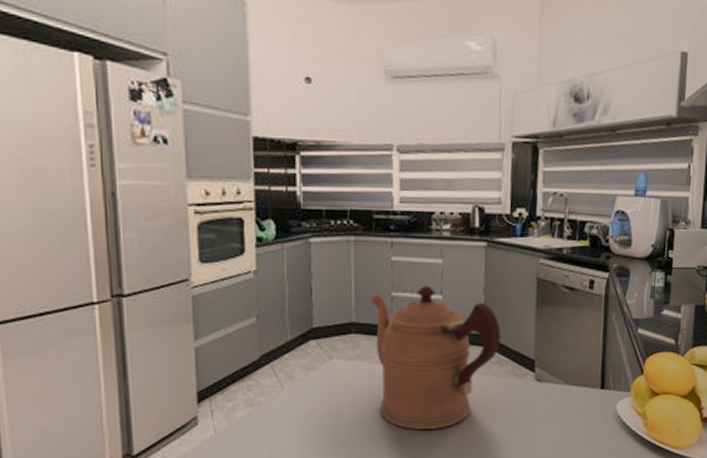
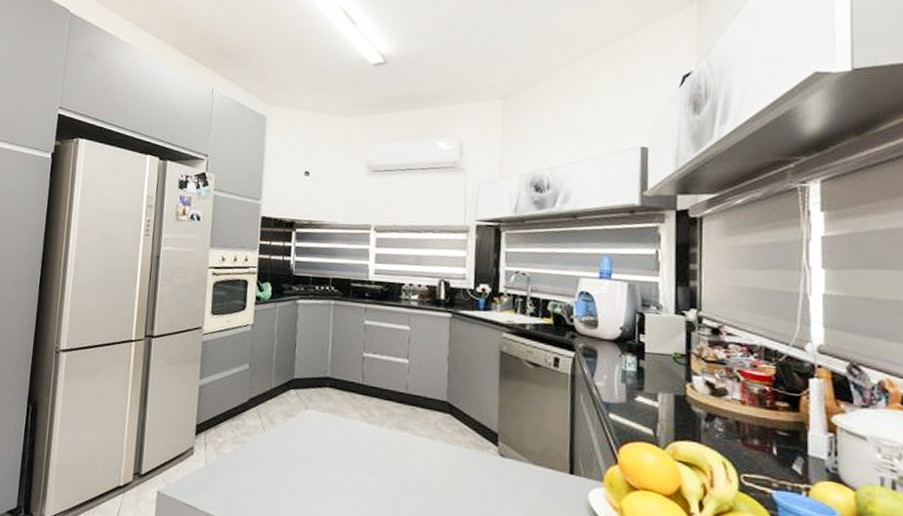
coffeepot: present [370,285,501,429] -> none [344,348,464,492]

